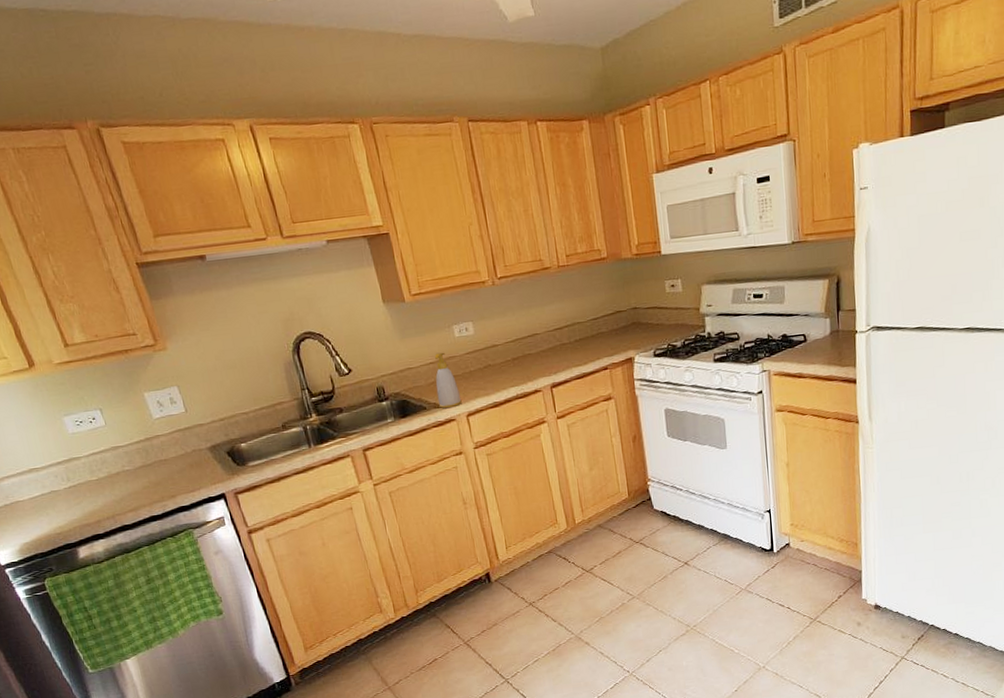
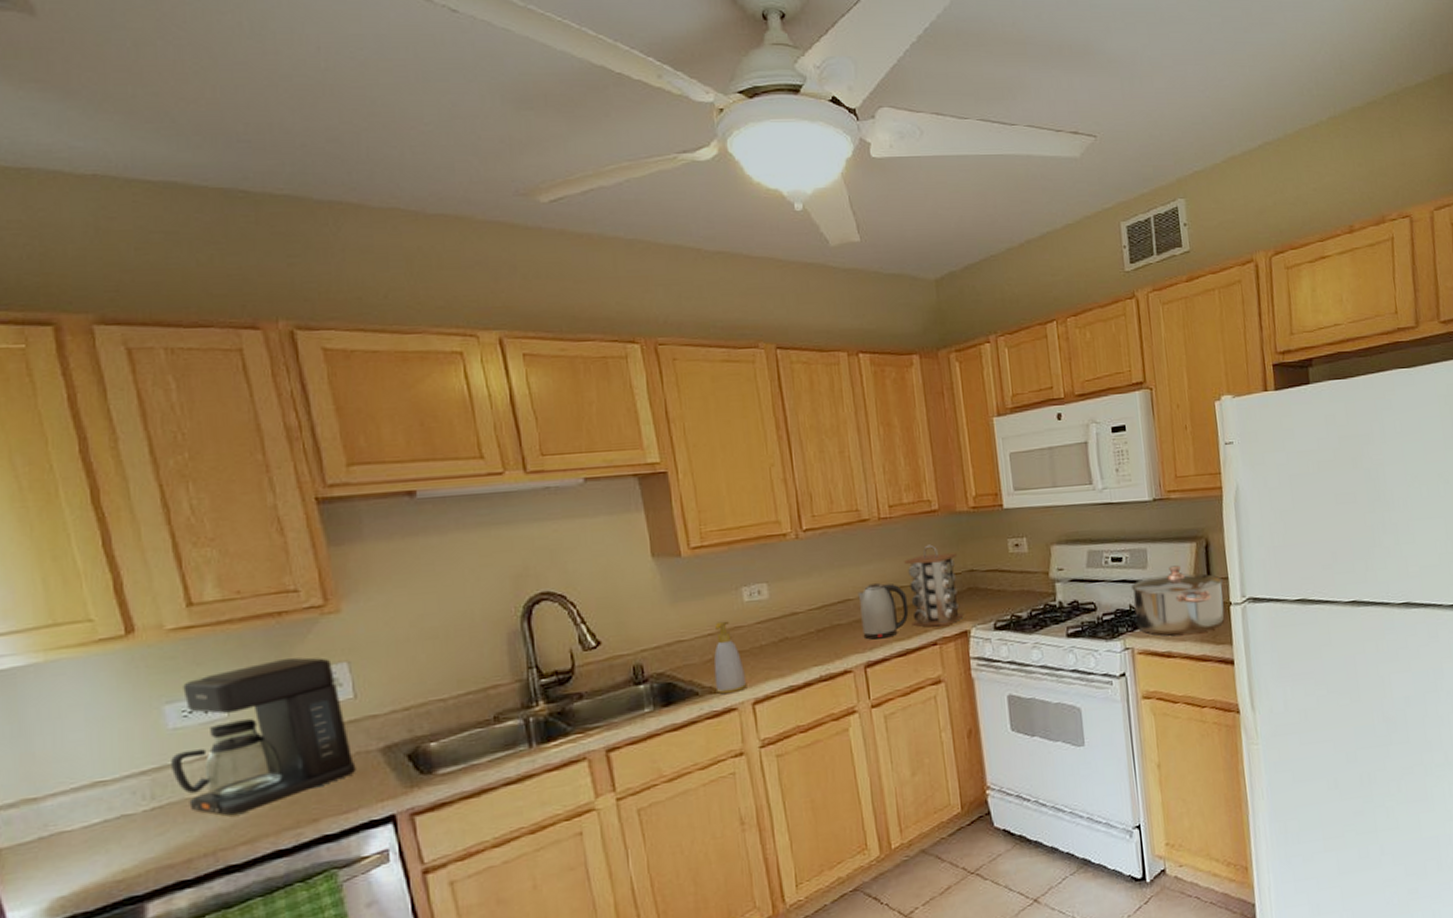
coffee maker: none [73,383,195,493] -> present [171,657,356,817]
kettle: none [543,320,585,366] -> present [858,583,909,640]
spice rack: none [580,287,629,356] -> present [904,544,964,628]
cooking pot: none [769,300,851,360] -> present [1130,565,1225,636]

